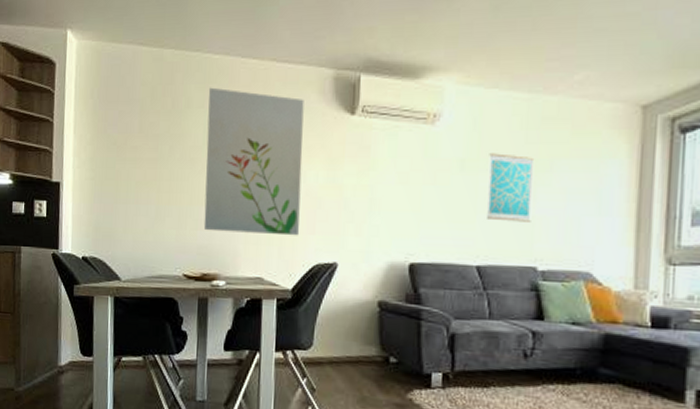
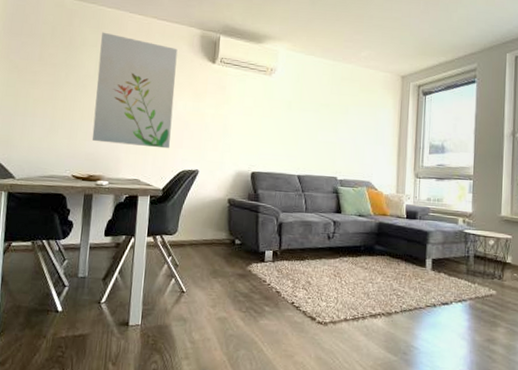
wall art: present [486,153,535,222] -> none [305,99,337,147]

